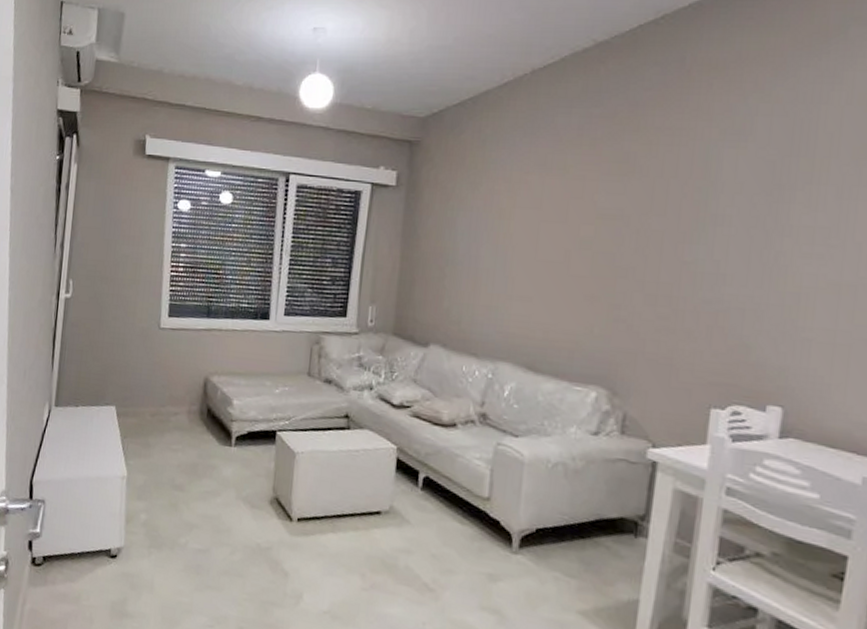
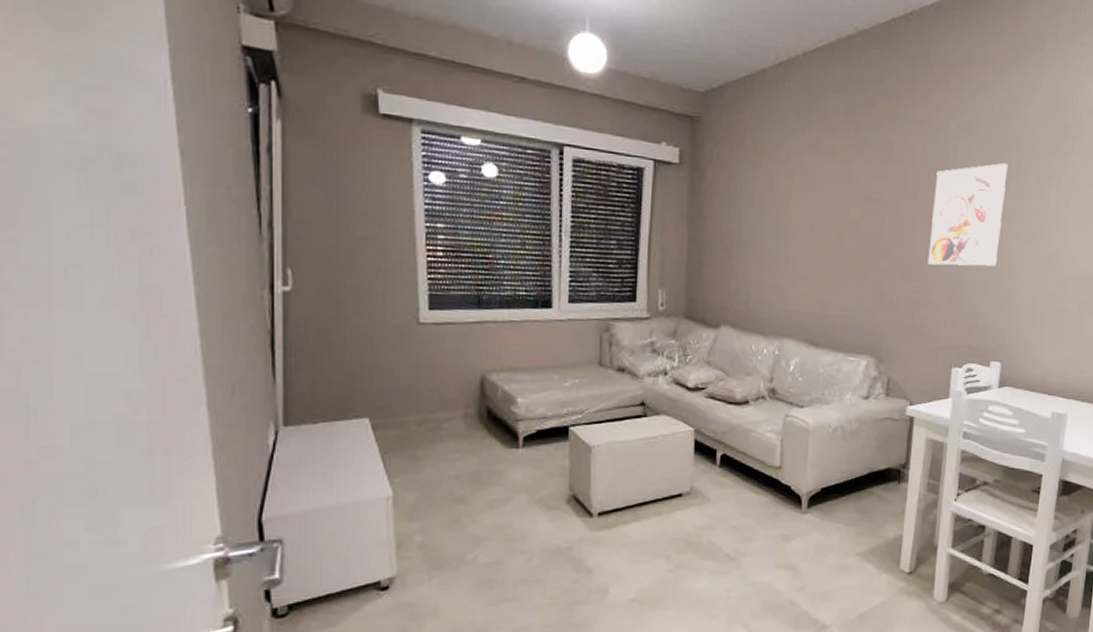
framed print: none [679,172,795,292] -> present [928,163,1008,266]

